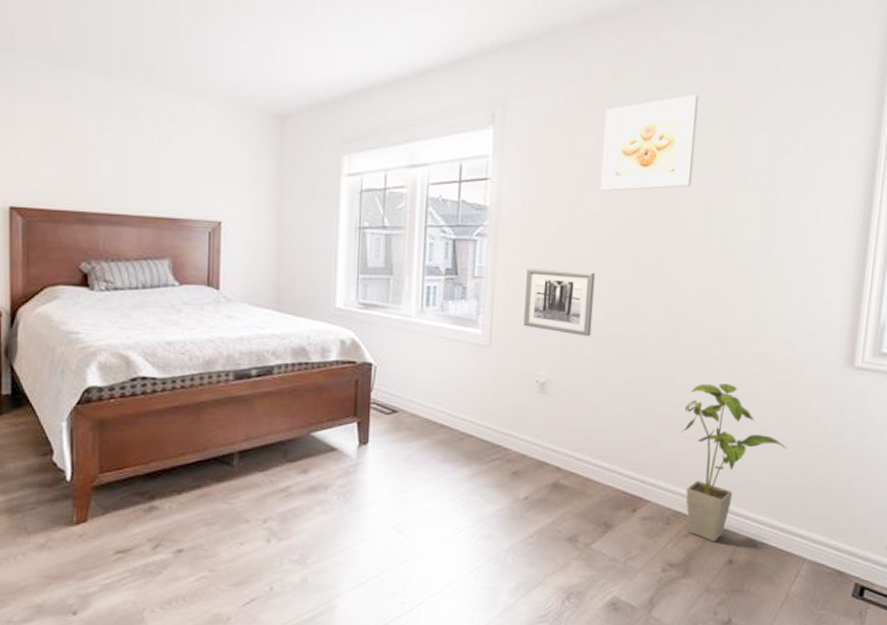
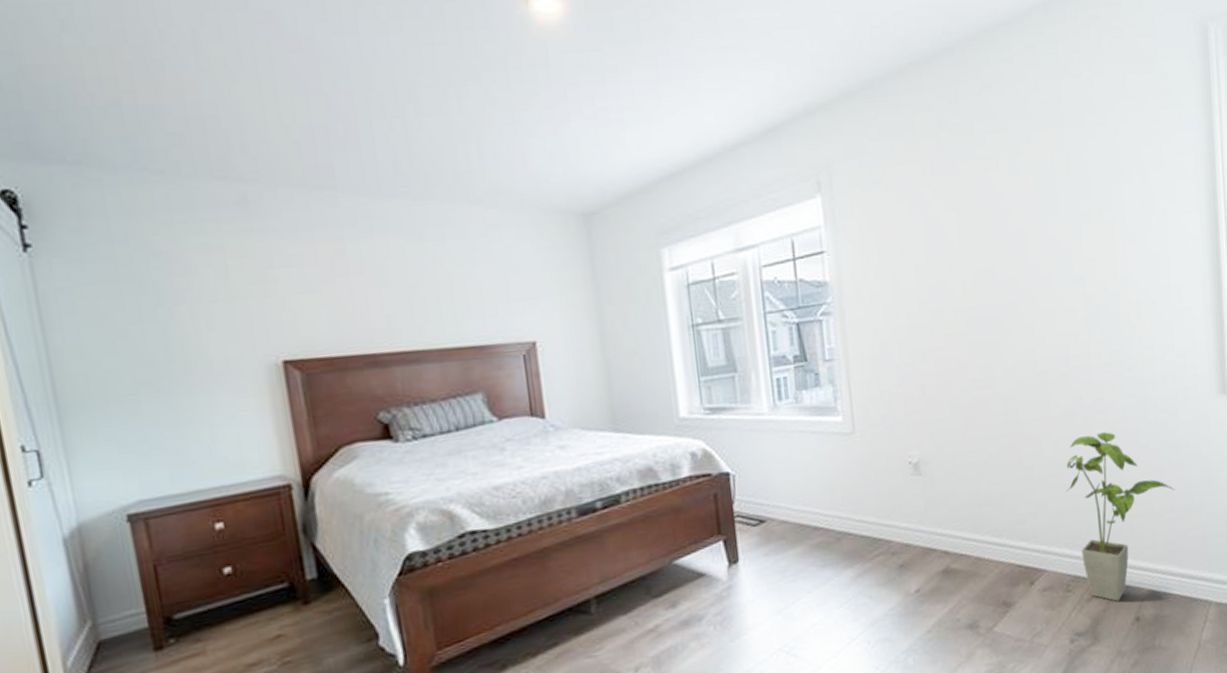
wall art: present [523,268,596,337] -> none [880,336,958,407]
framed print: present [600,95,699,191] -> none [936,133,1036,248]

